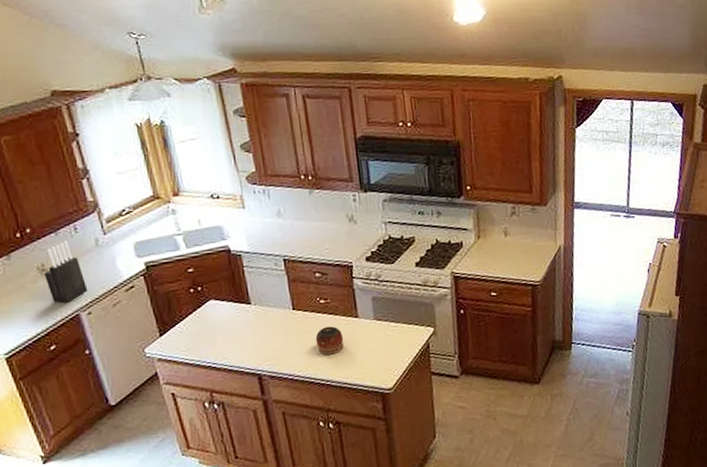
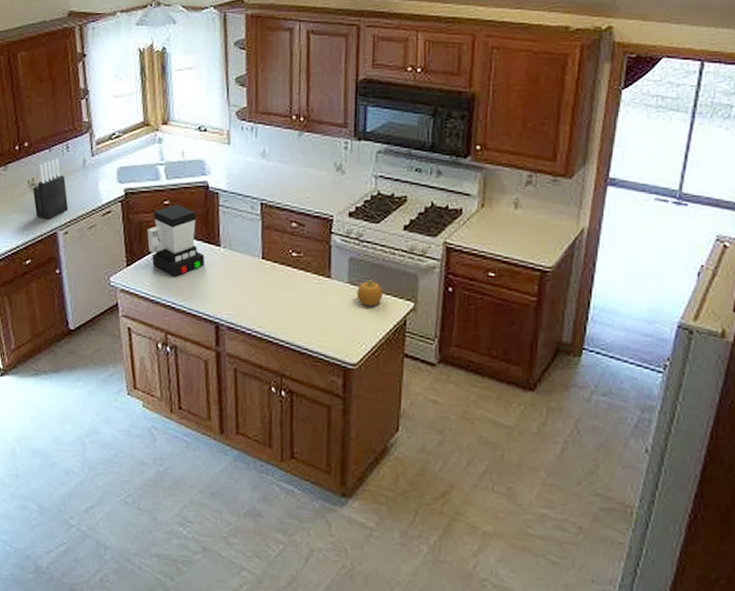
coffee maker: none [175,270,239,339] -> present [147,204,205,277]
bowl: present [315,326,344,355] -> none [281,283,312,315]
fruit: none [383,314,406,337] -> present [357,280,383,306]

